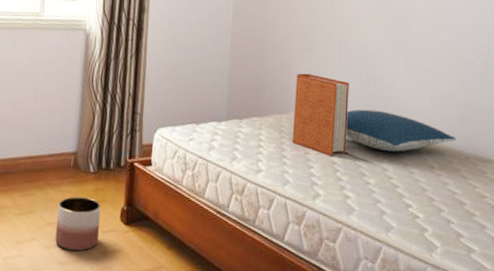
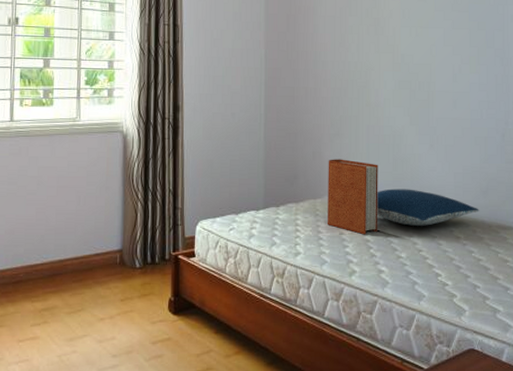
planter: present [55,196,101,251] -> none [106,292,149,343]

